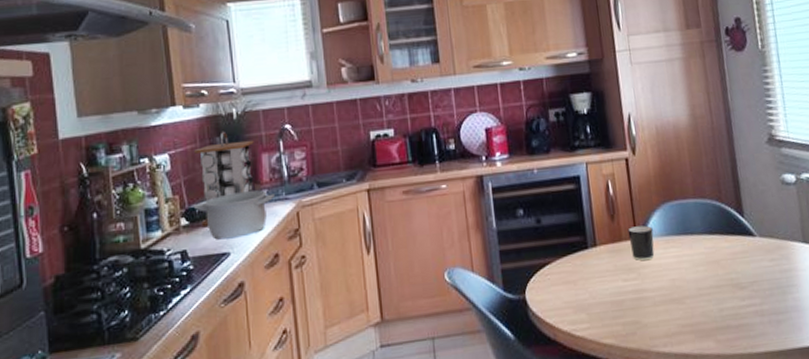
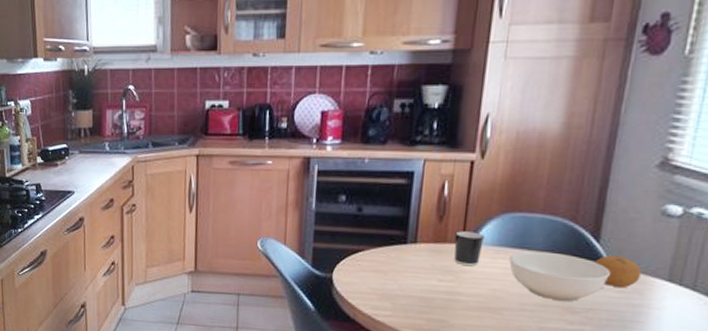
spice rack: present [193,131,256,227] -> none [50,85,101,167]
cooking pot: present [195,190,276,240] -> none [49,141,116,180]
bowl: none [677,233,760,280] -> present [508,251,610,301]
fruit: none [745,227,783,257] -> present [595,255,641,289]

